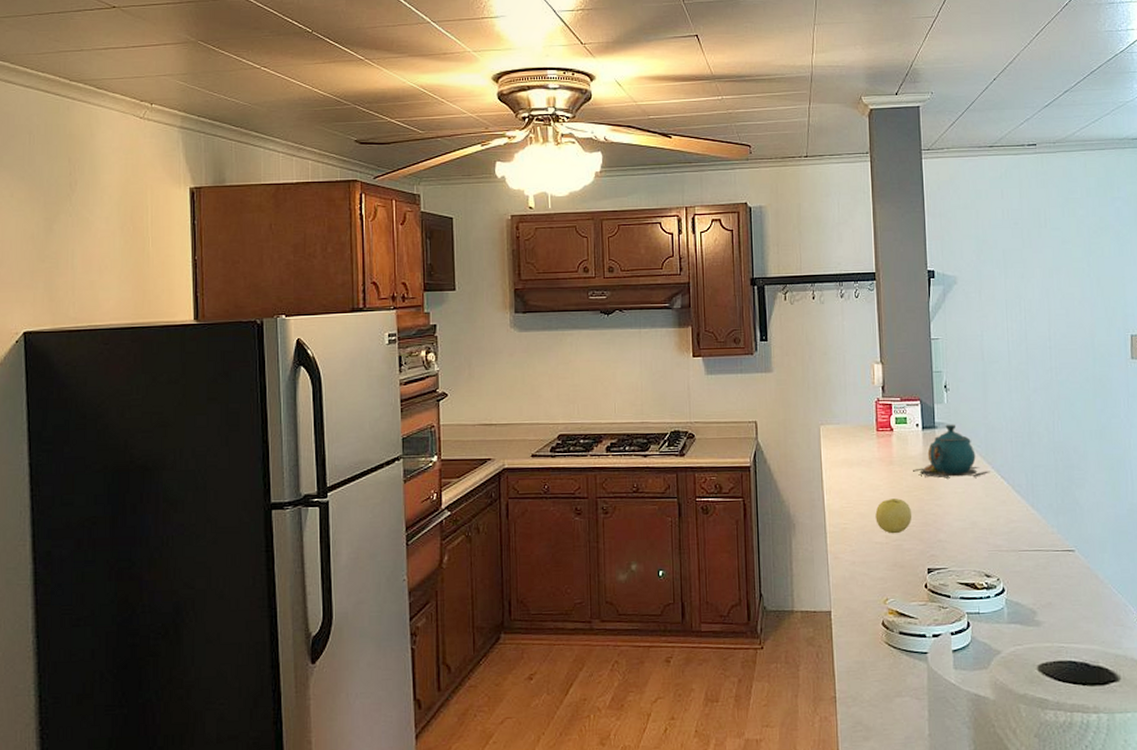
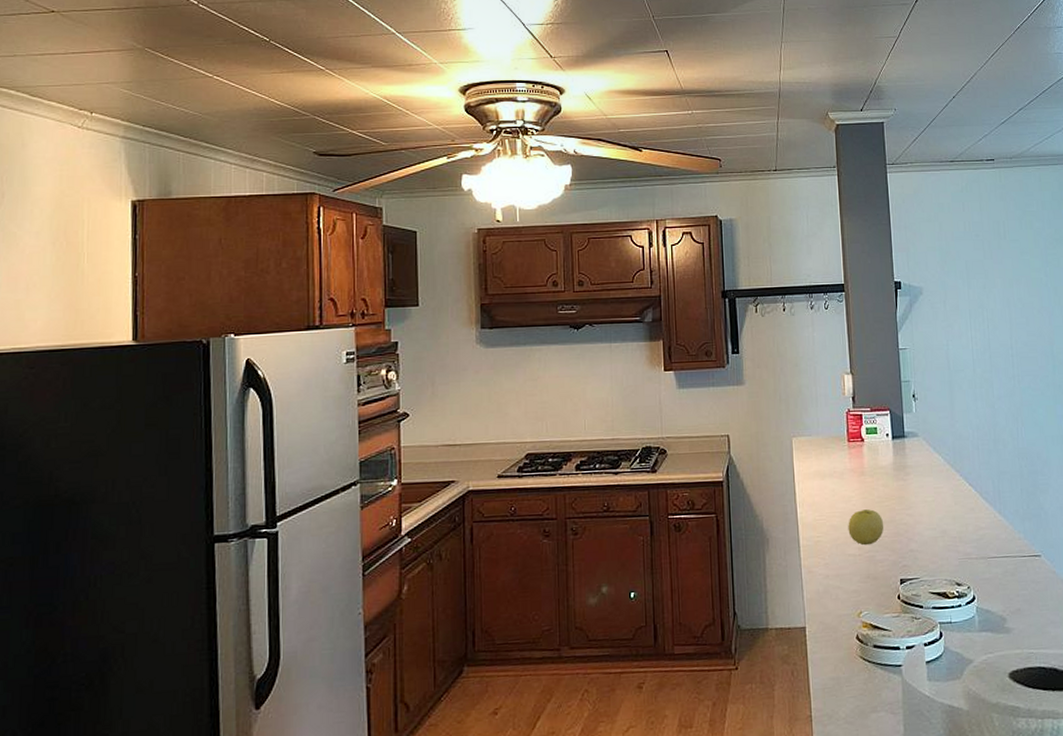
teapot: present [913,424,990,479] -> none [884,433,959,488]

